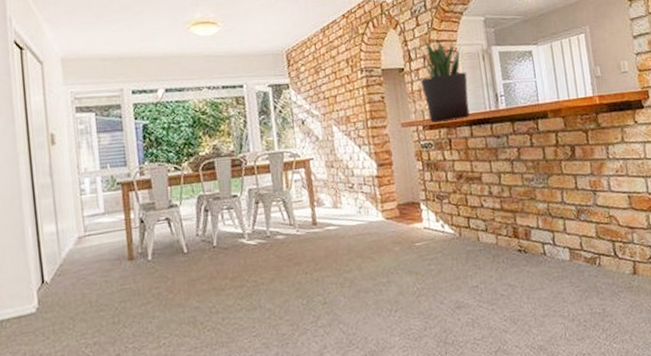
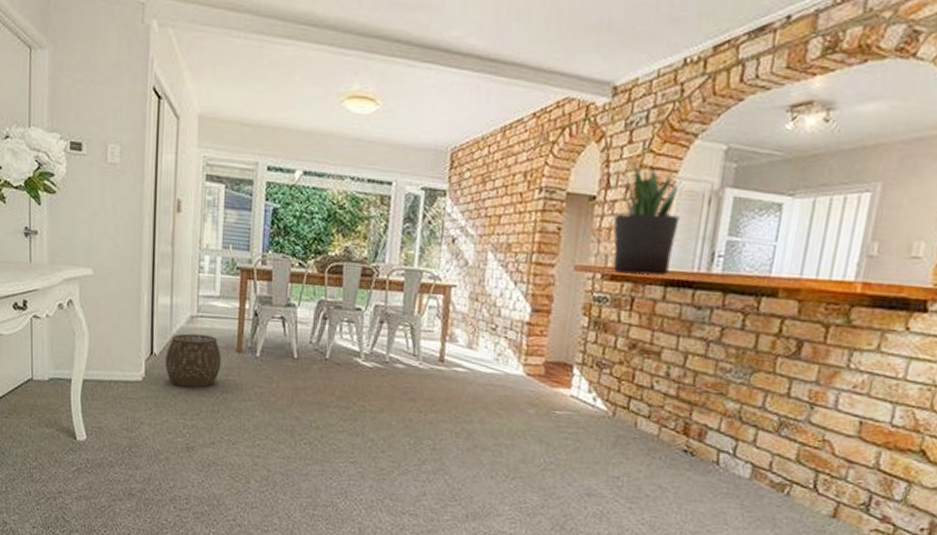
woven basket: none [57,251,116,308] -> present [165,333,222,388]

